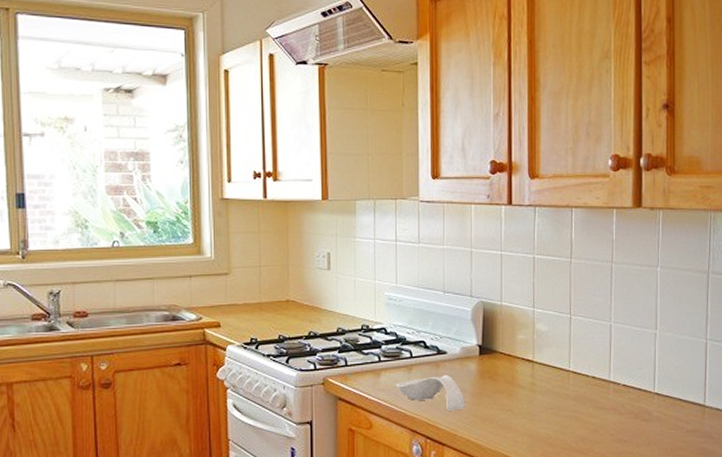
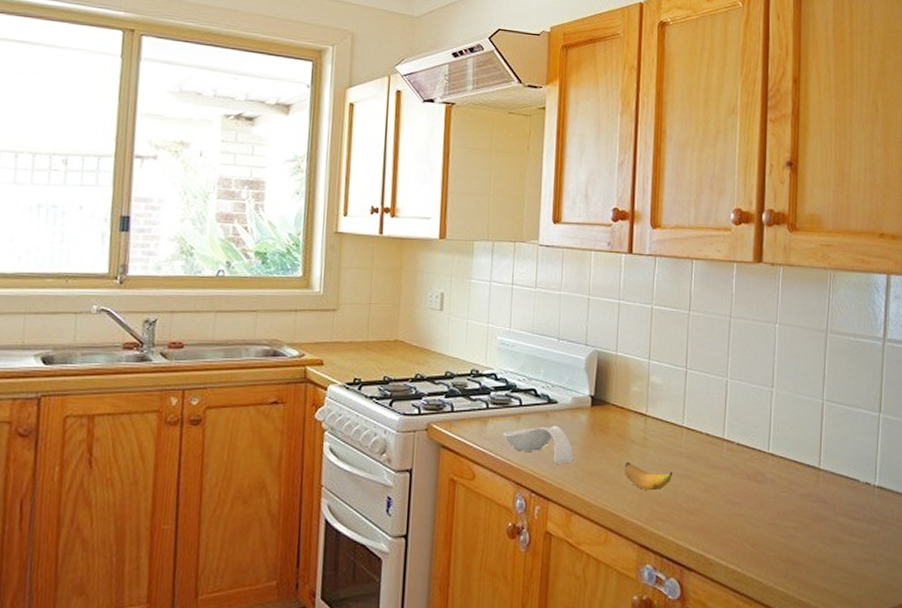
banana: none [515,407,562,433] -> present [625,462,673,491]

